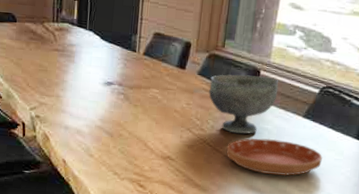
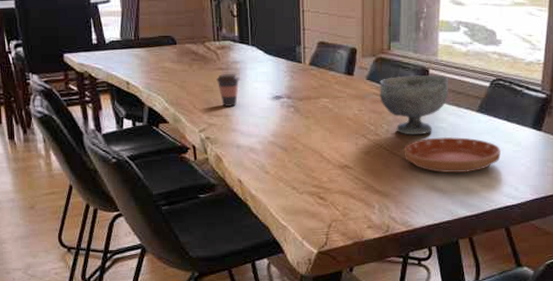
coffee cup: none [51,55,74,88] -> present [216,74,240,106]

